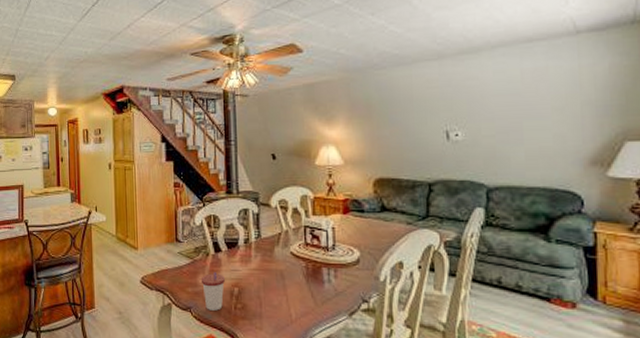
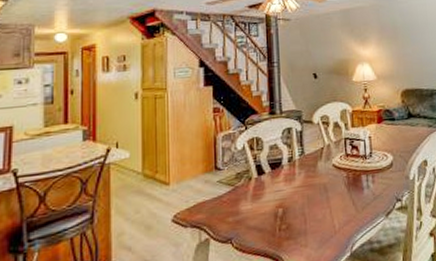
cup: present [201,272,225,311] -> none [242,196,269,238]

